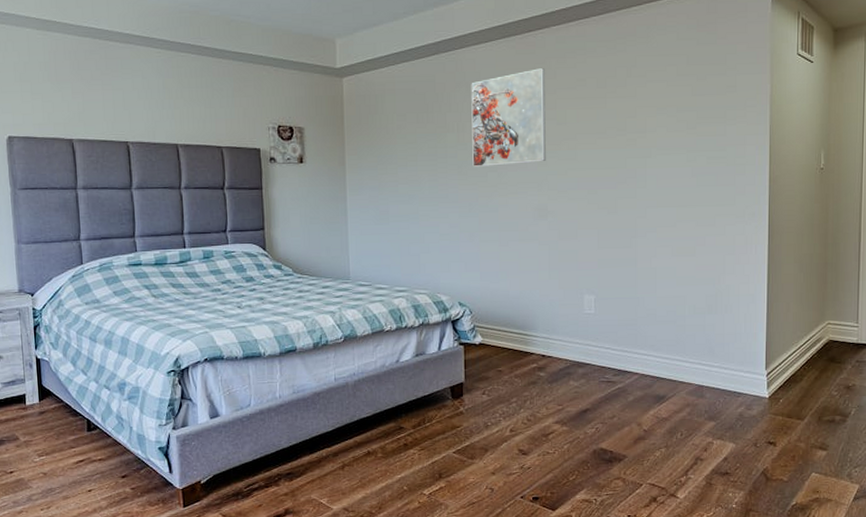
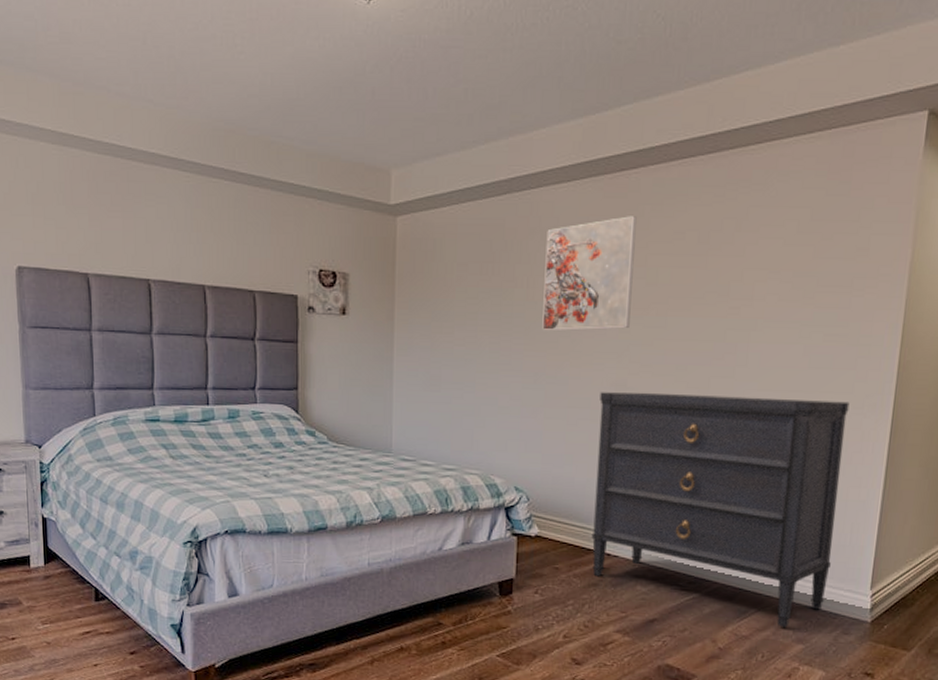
dresser: none [526,212,733,408] -> present [591,392,850,628]

